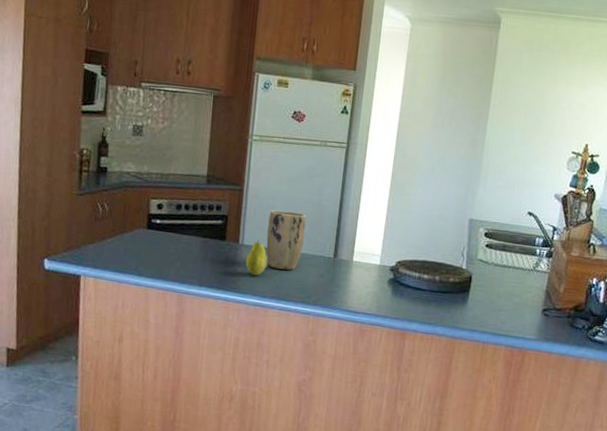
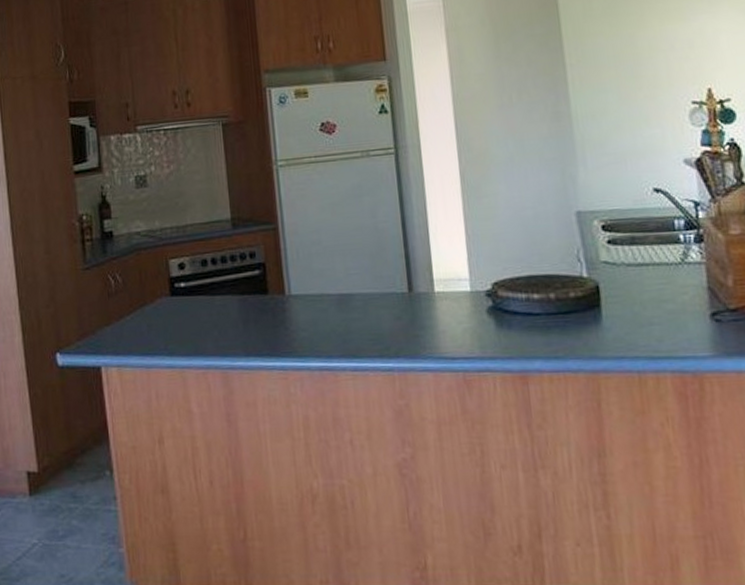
fruit: present [245,240,268,276] -> none [297,286,326,332]
plant pot: present [266,210,306,270] -> none [316,243,367,319]

